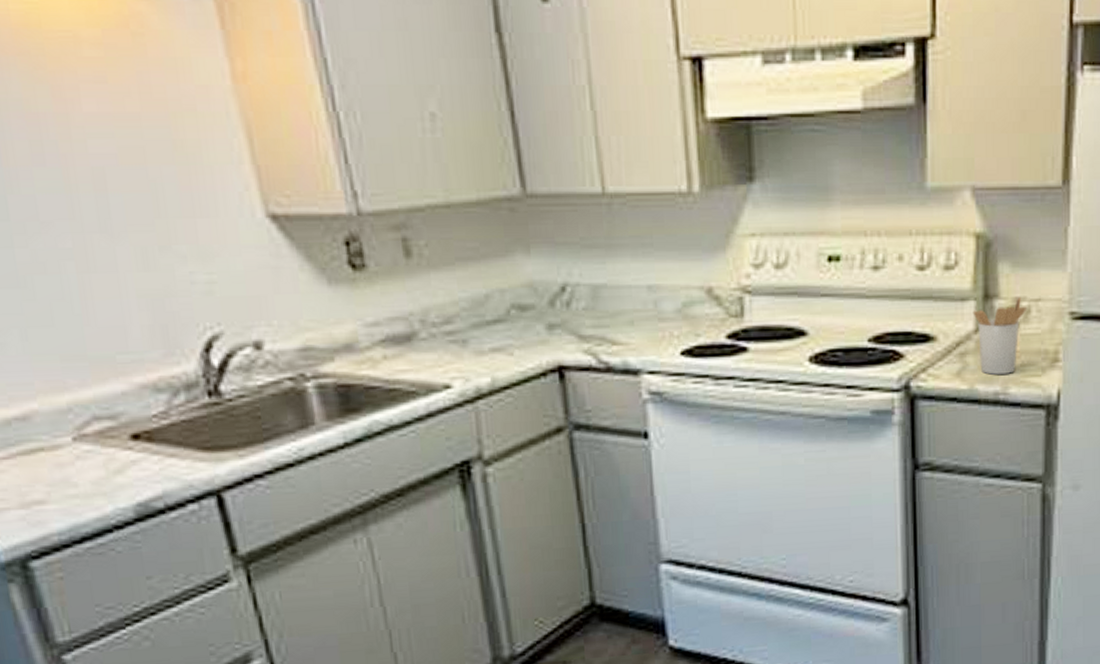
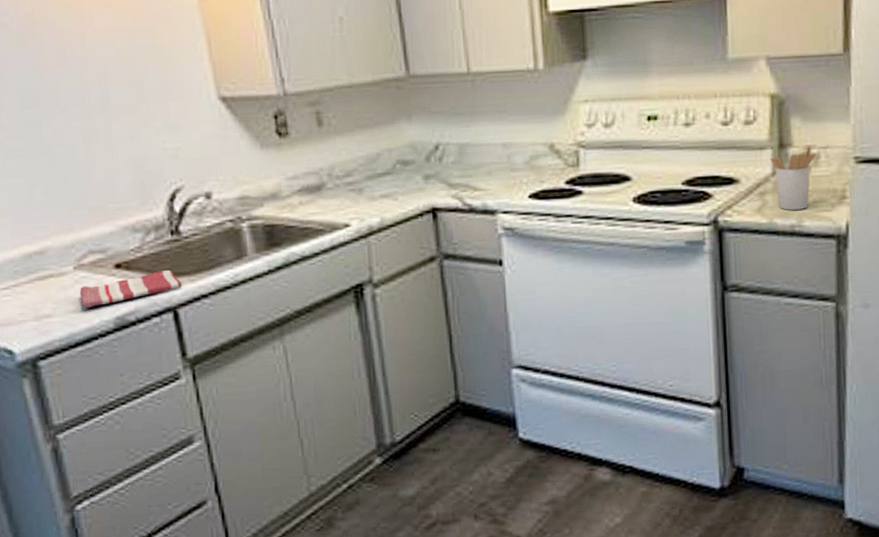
dish towel: none [82,443,228,493] -> present [79,270,183,309]

